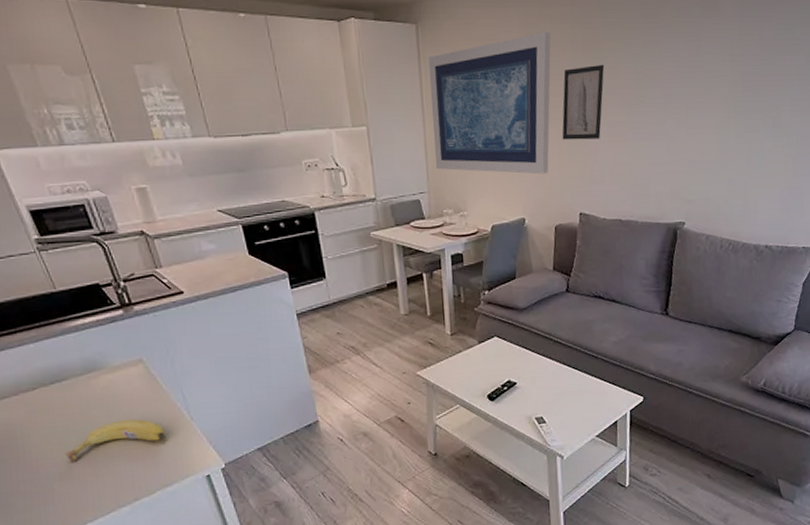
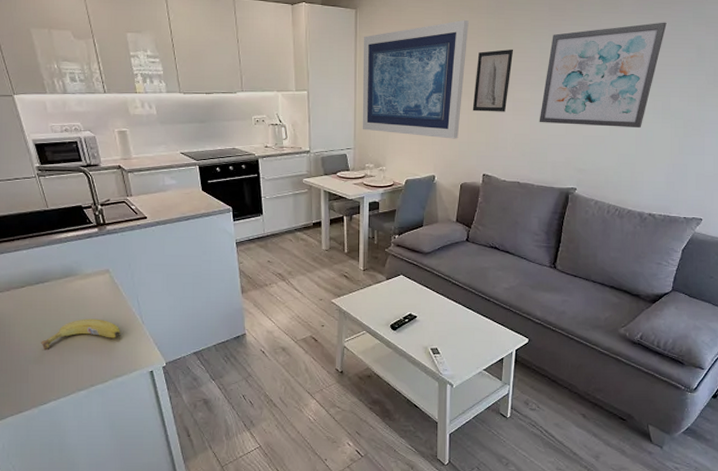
wall art: none [638,25,772,150] -> present [539,22,667,129]

